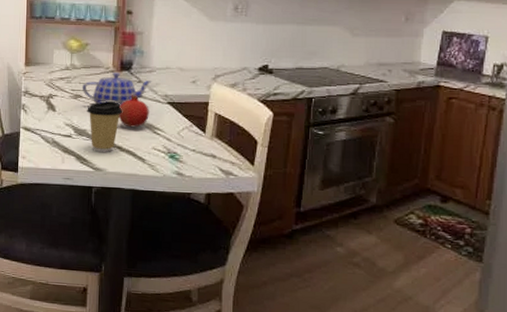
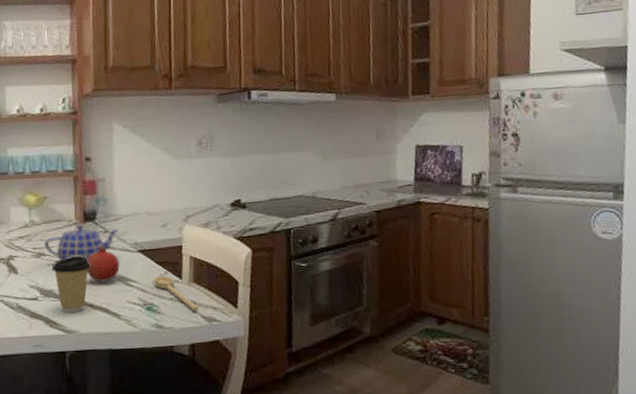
spoon: none [179,128,219,164] -> present [153,276,199,312]

